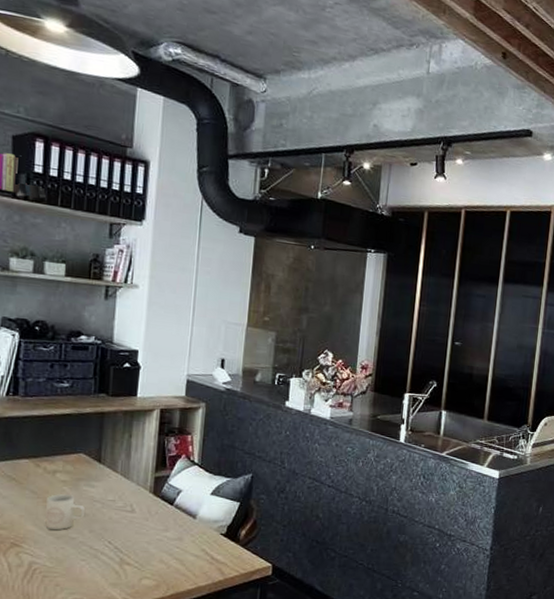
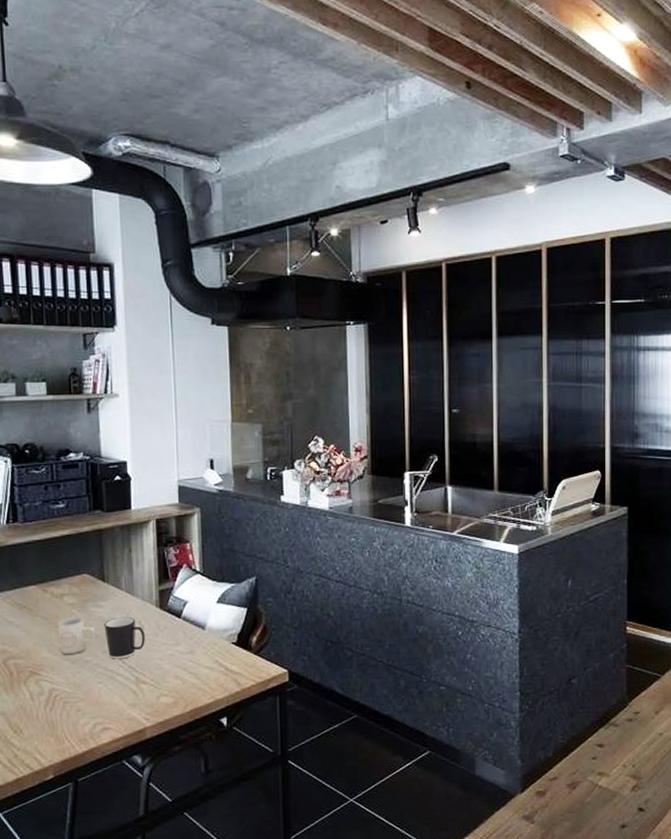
mug: none [94,498,135,539] -> present [104,617,145,659]

